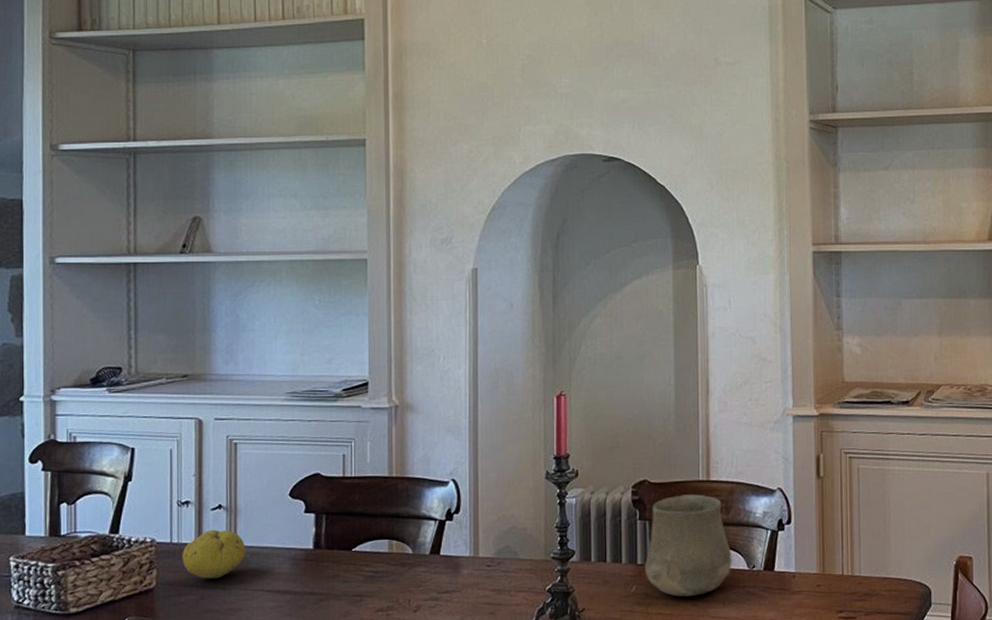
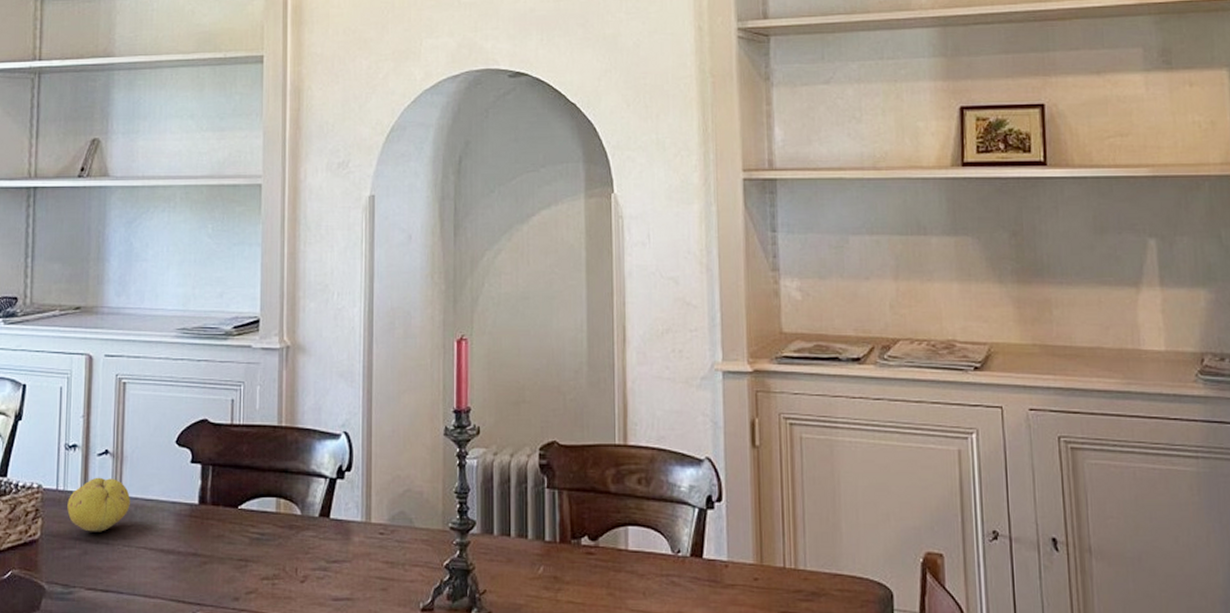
ceramic cup: present [644,494,732,597] -> none [553,461,654,583]

